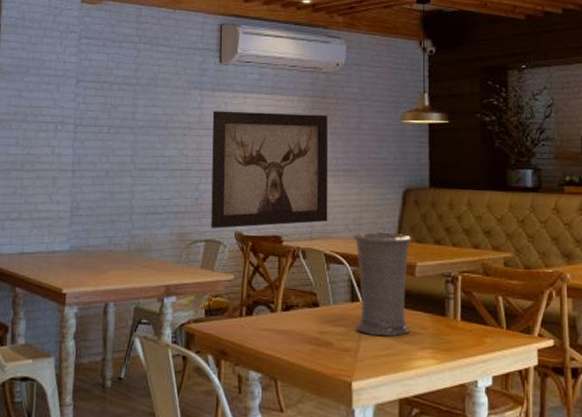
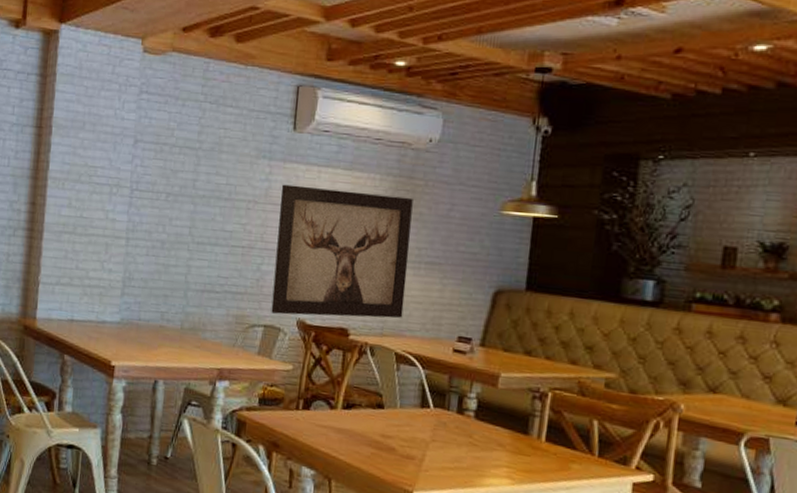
vase: present [353,232,412,336] -> none [423,334,498,450]

